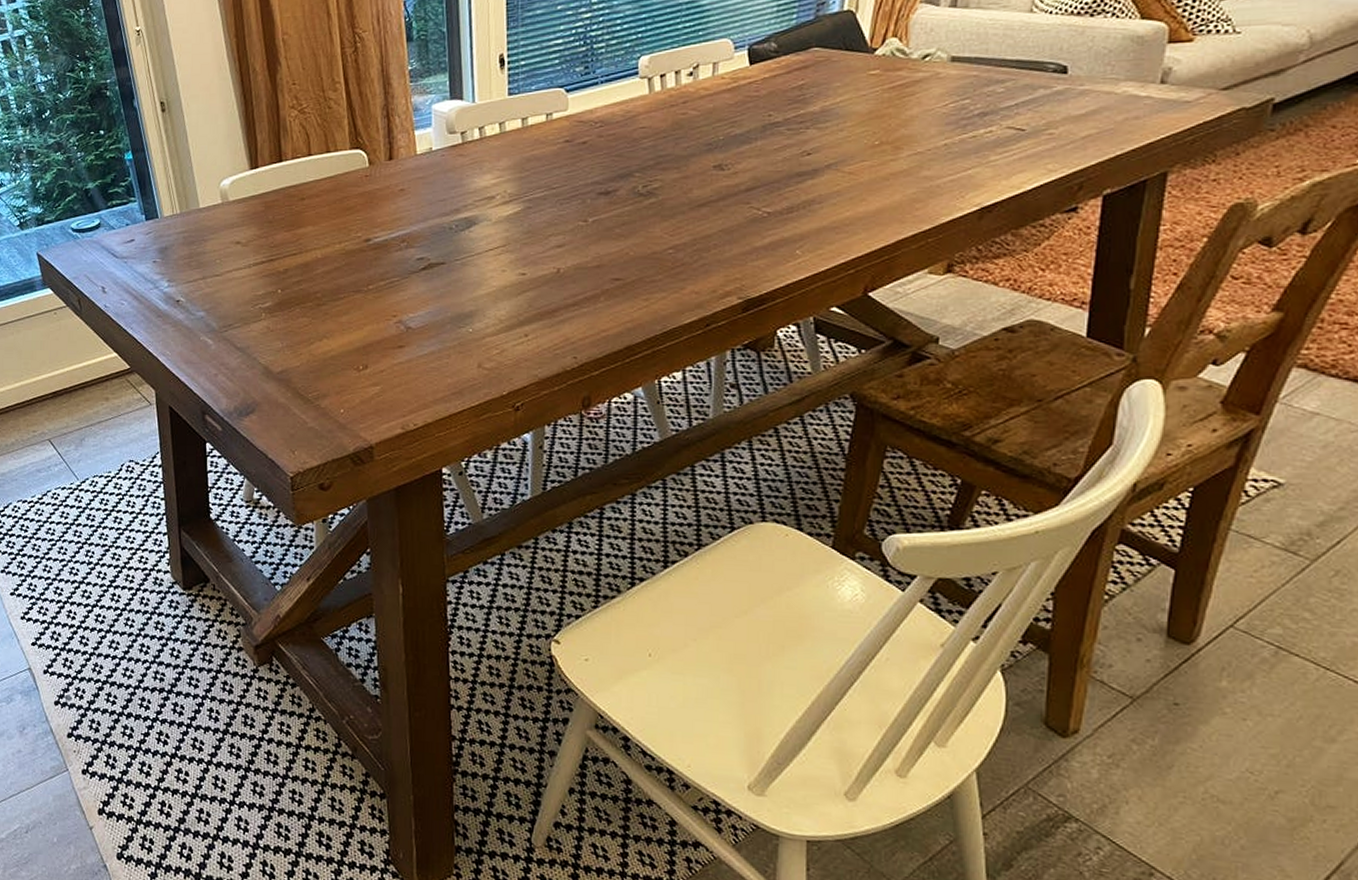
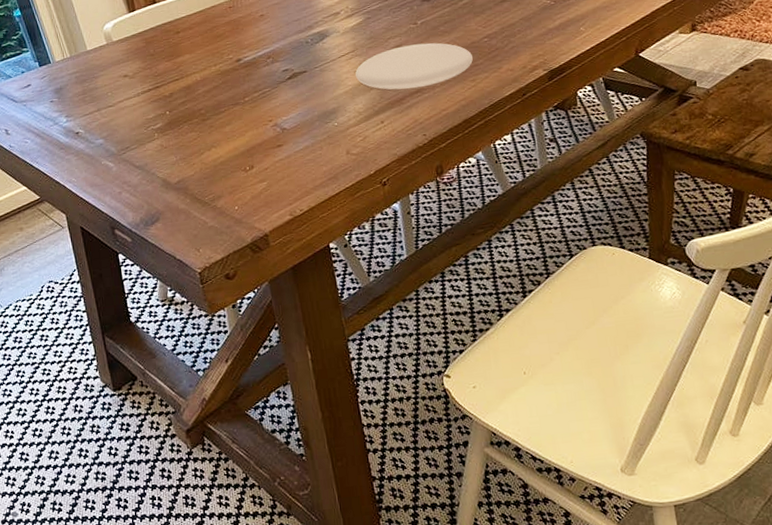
plate: none [503,246,652,302] -> present [355,42,474,92]

